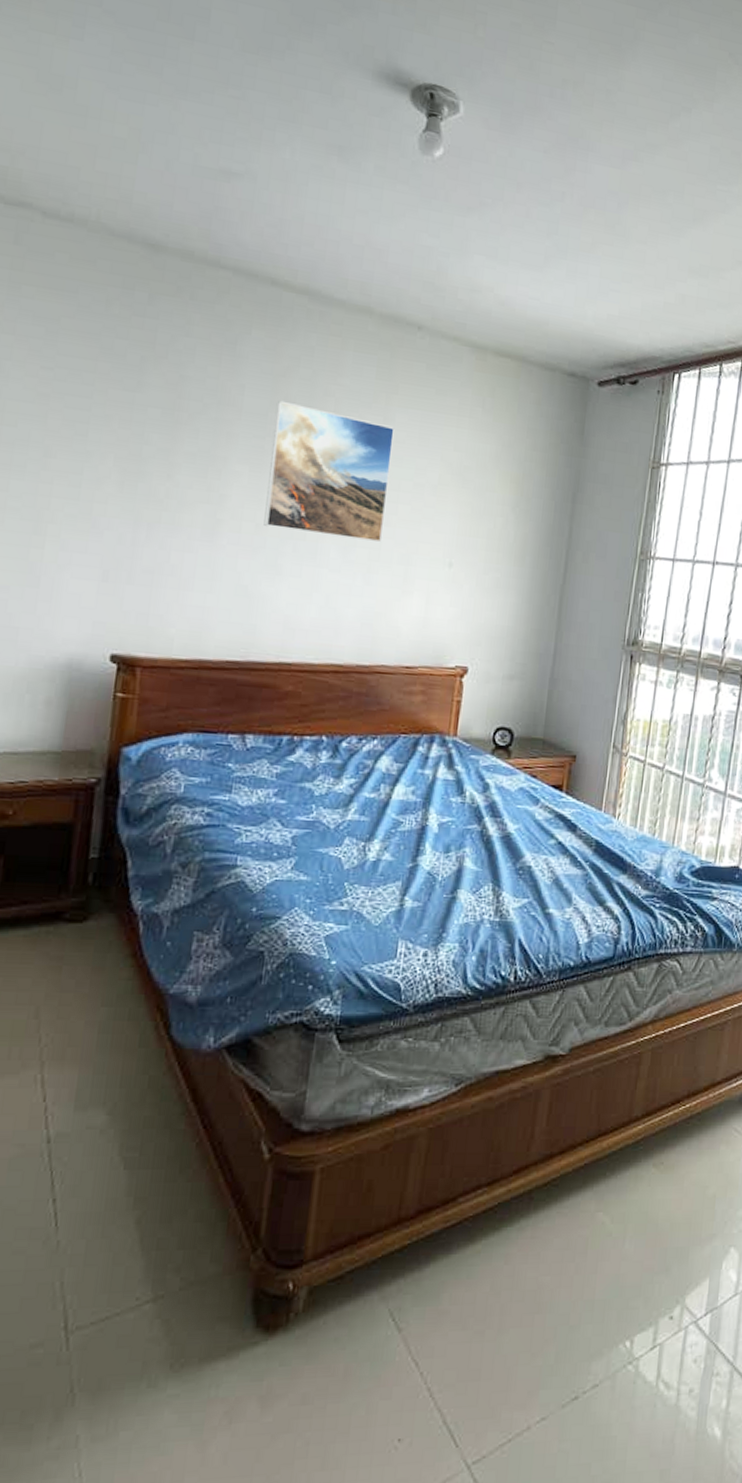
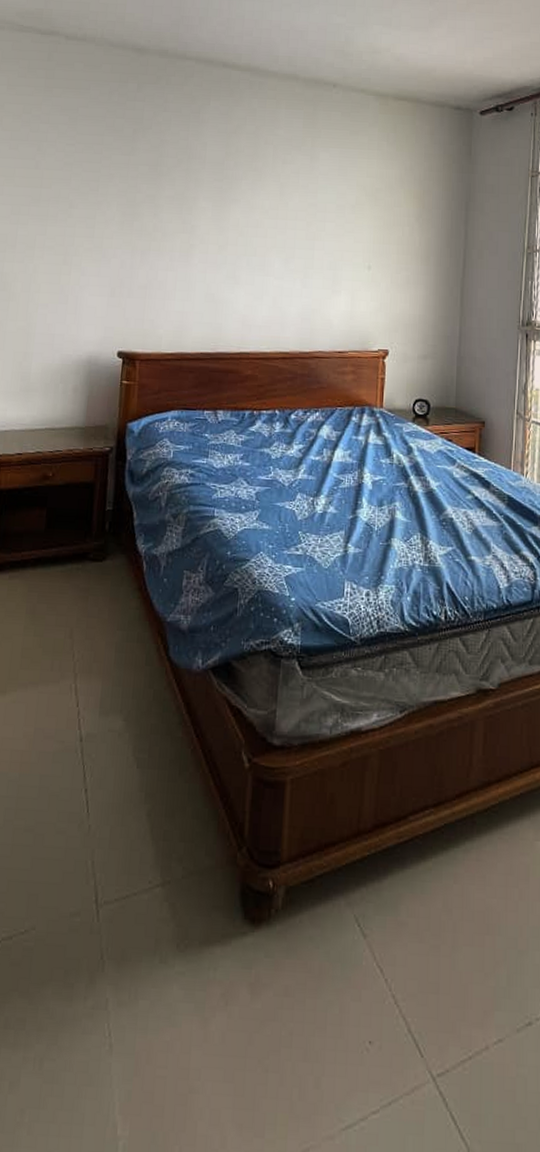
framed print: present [264,400,395,543] -> none [224,151,319,254]

